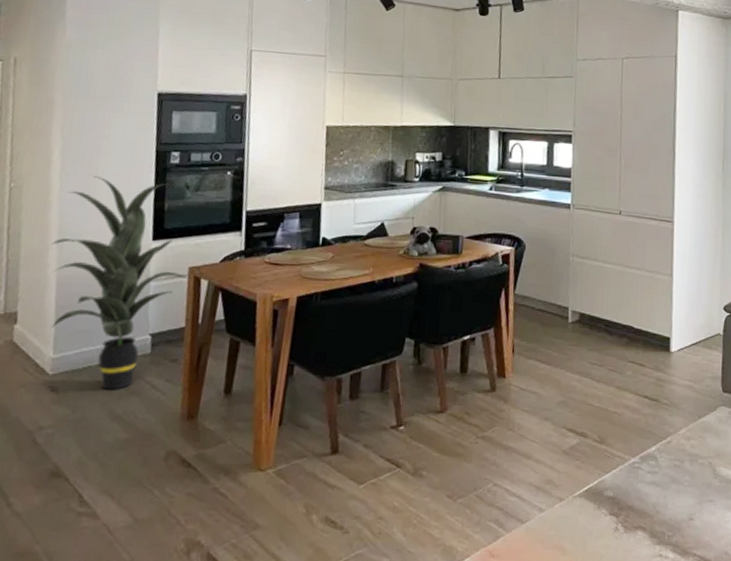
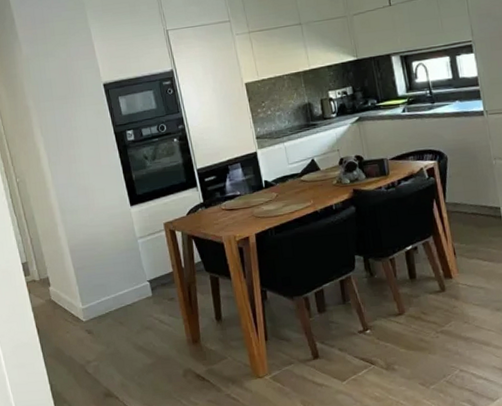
indoor plant: present [52,175,190,390] -> none [58,156,166,328]

